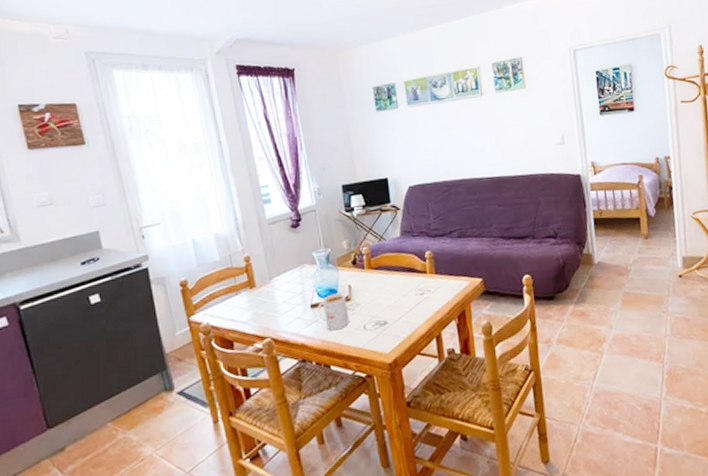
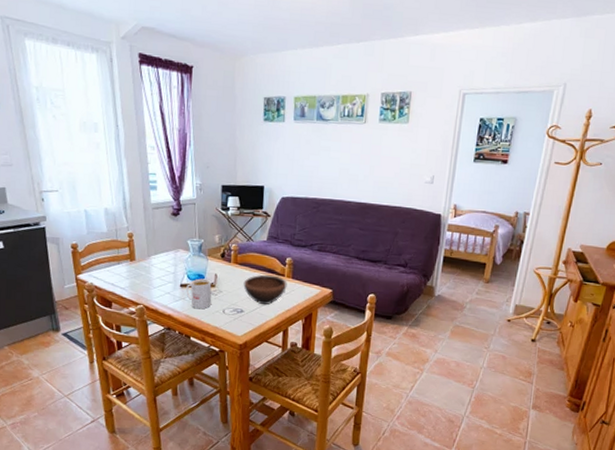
bowl: none [382,274,432,311] -> present [243,274,287,305]

